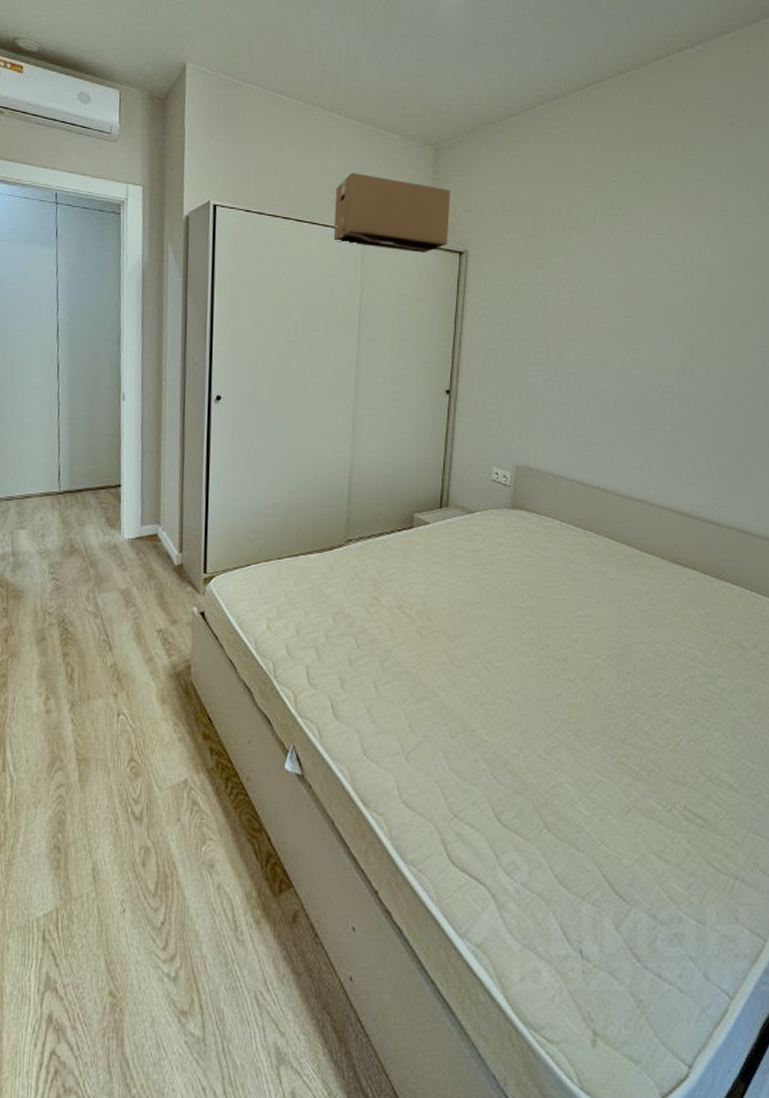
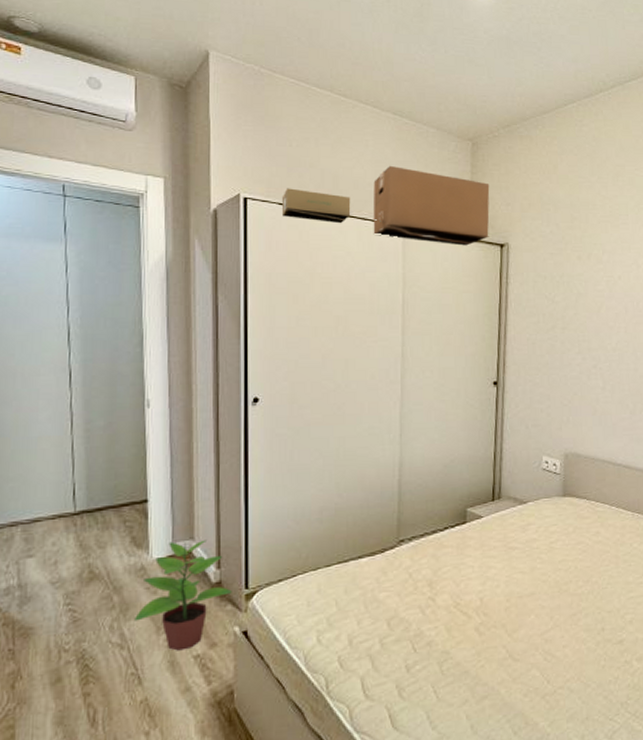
potted plant: none [107,524,192,624] -> present [135,539,232,651]
box: none [247,195,313,230] -> present [281,188,351,224]

